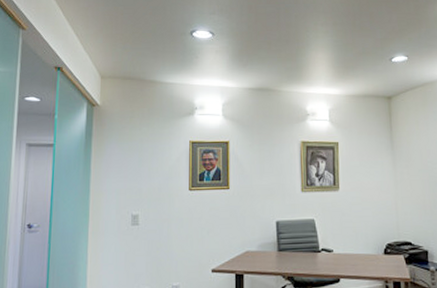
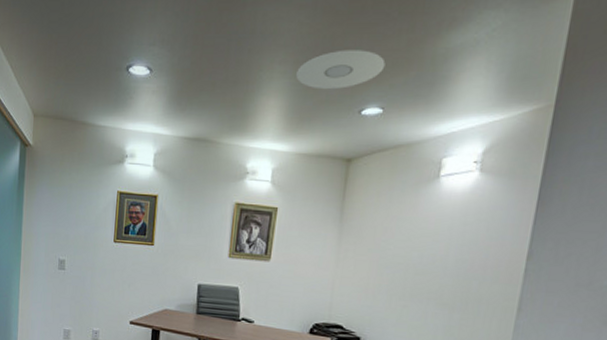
ceiling light: none [336,14,402,44] -> present [296,50,386,90]

